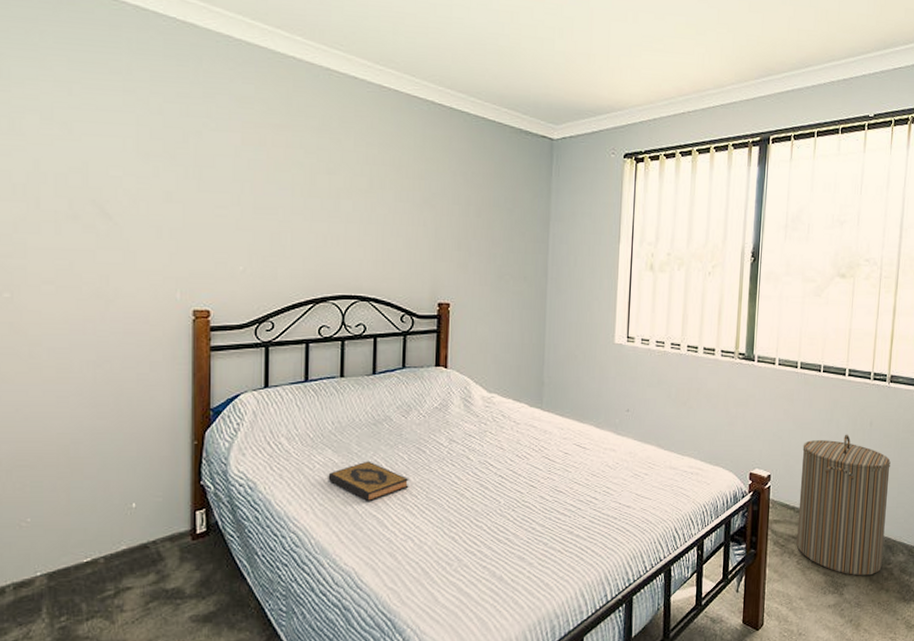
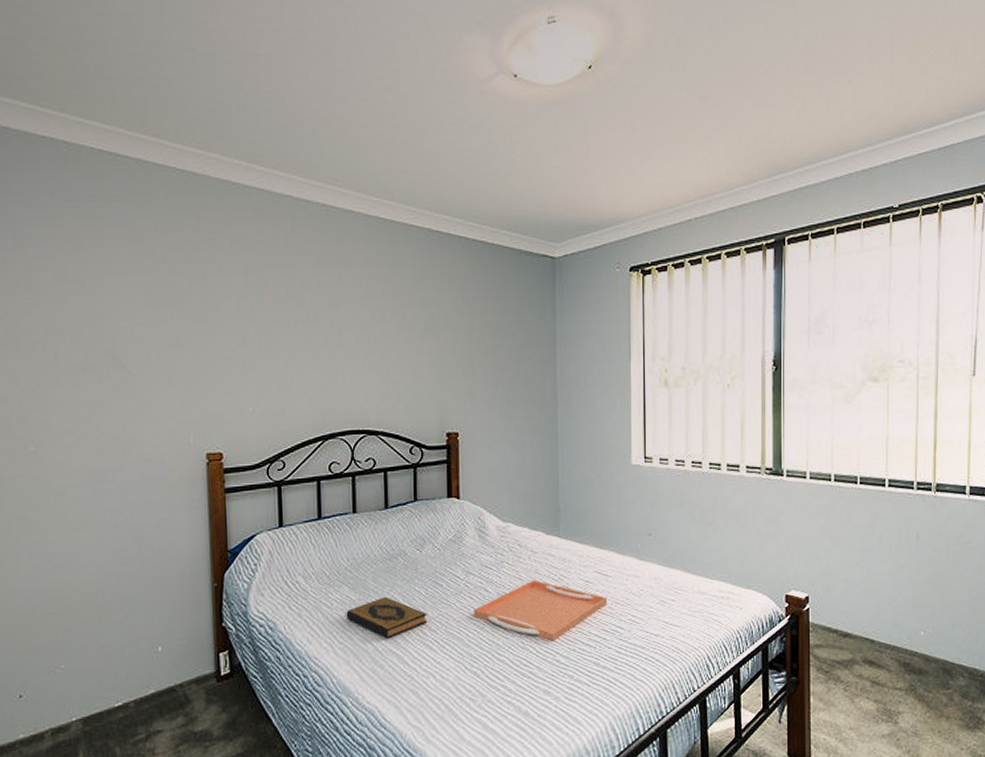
serving tray: none [454,449,585,509] -> present [473,579,608,641]
laundry hamper: present [796,434,891,576] -> none [842,549,942,703]

